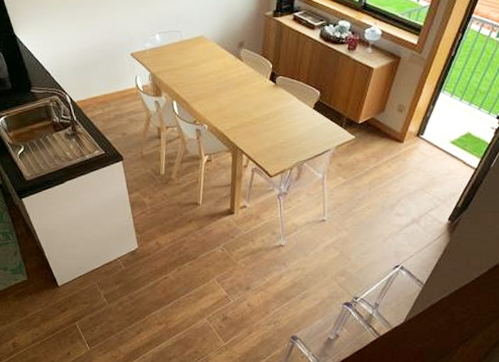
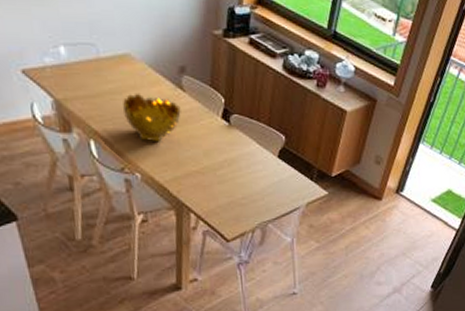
decorative bowl: none [197,64,239,101] -> present [123,93,181,142]

